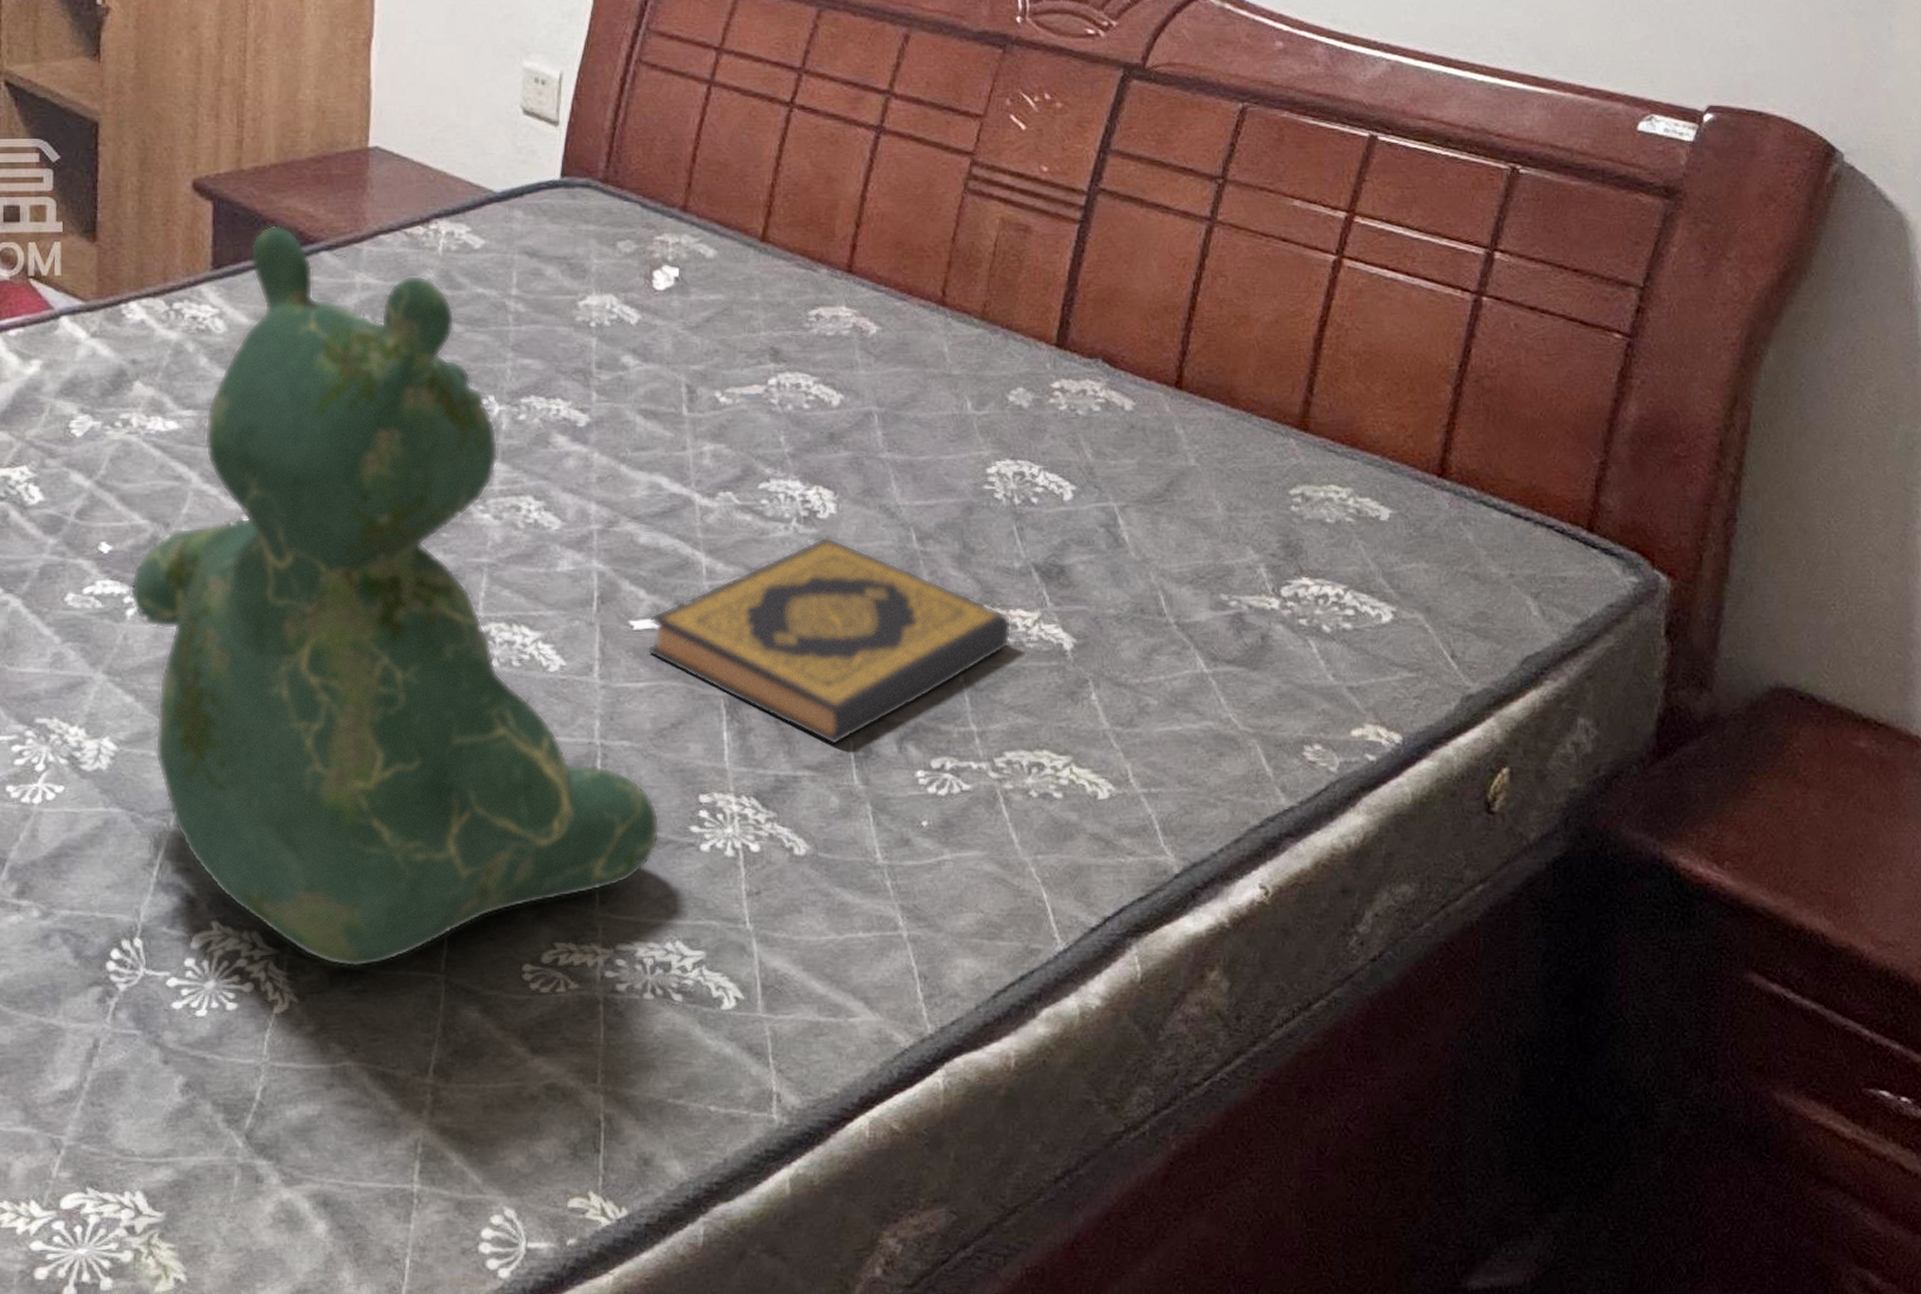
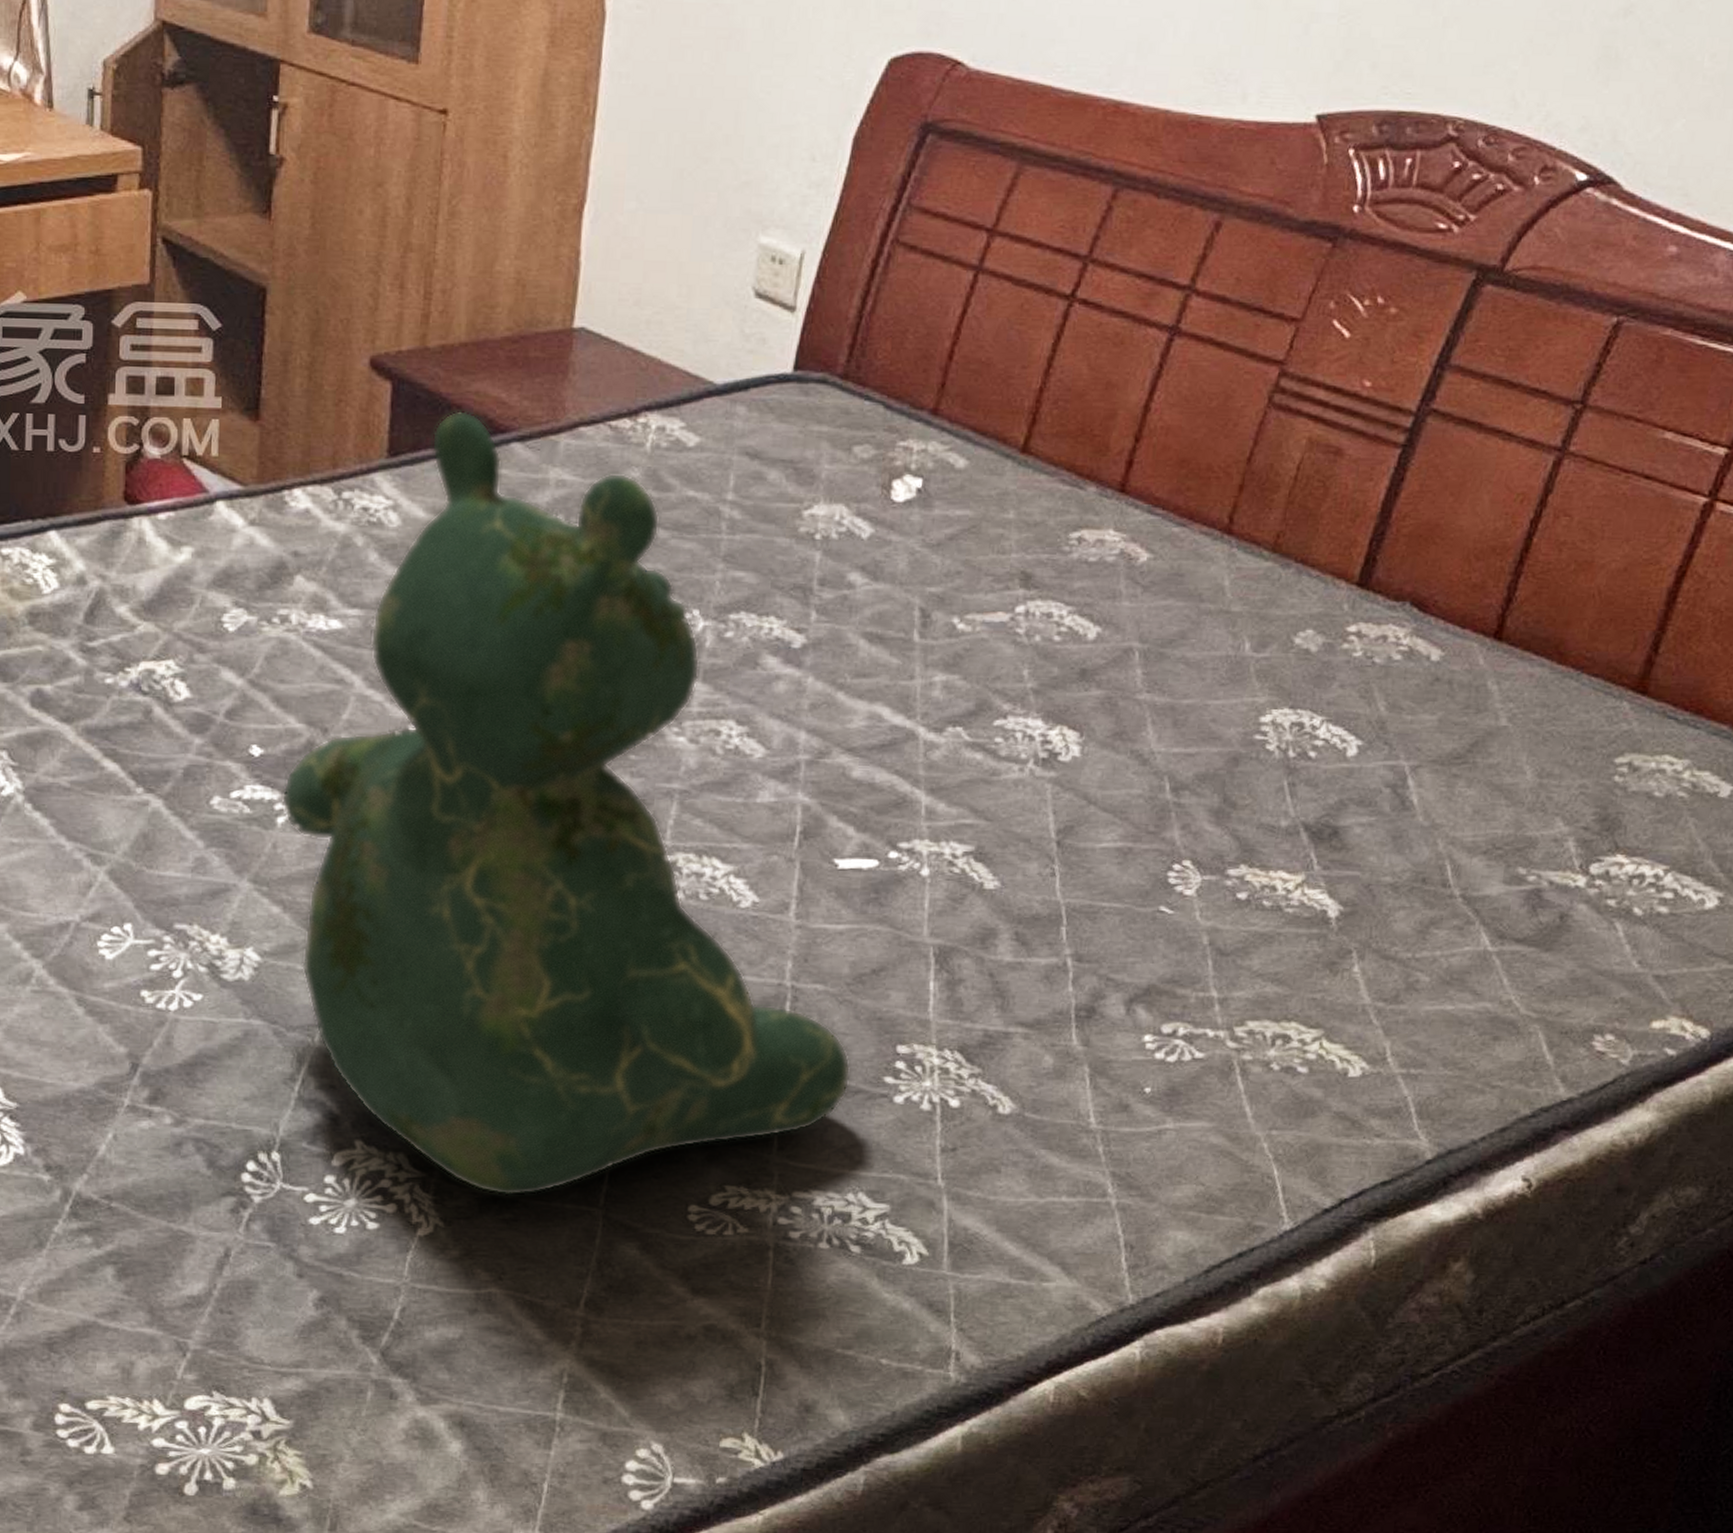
hardback book: present [647,536,1012,746] -> none [851,781,1271,1003]

